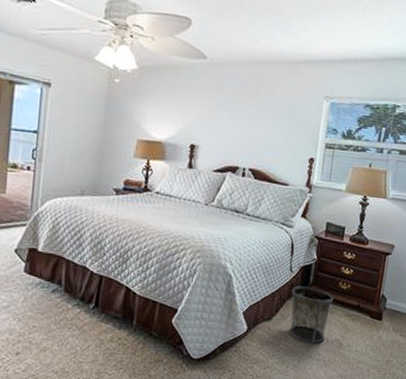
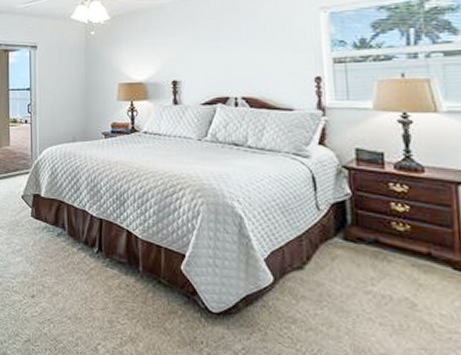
waste bin: present [289,286,334,344] -> none [324,227,389,302]

